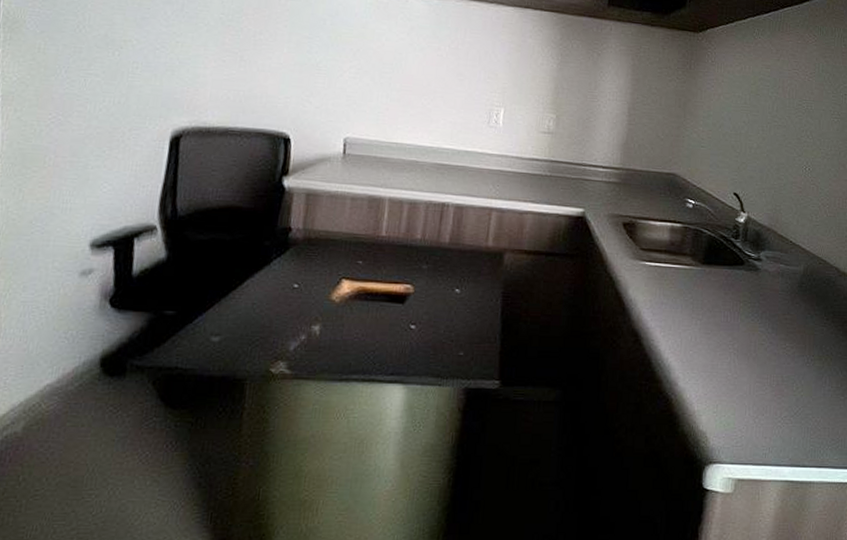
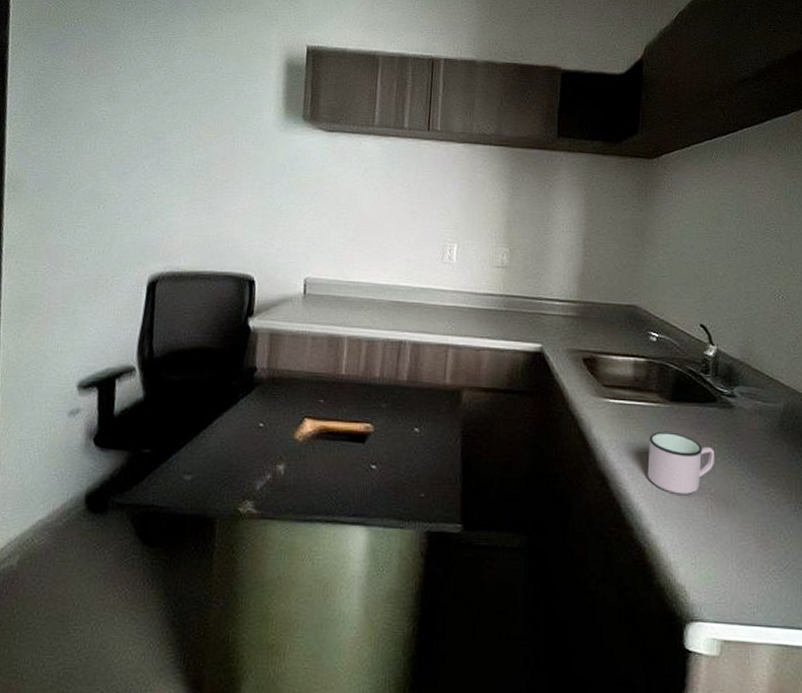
mug: none [677,292,740,350] -> present [647,431,715,494]

